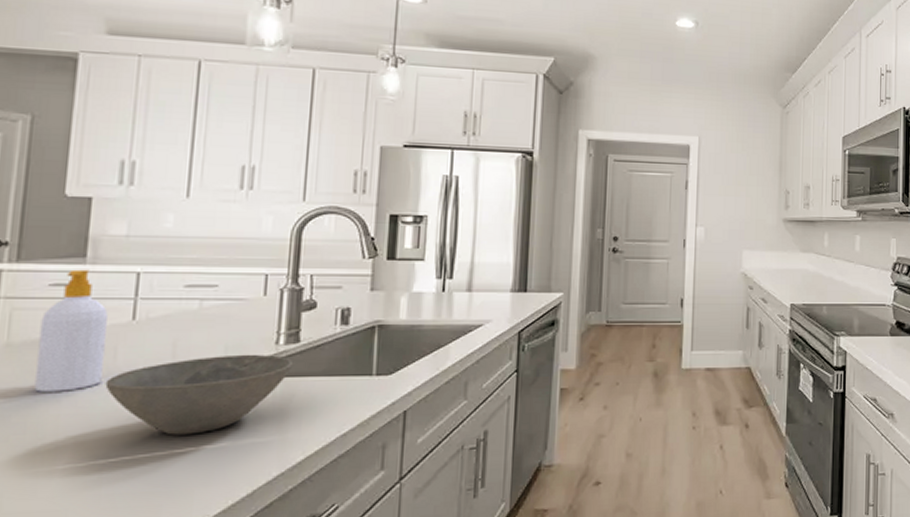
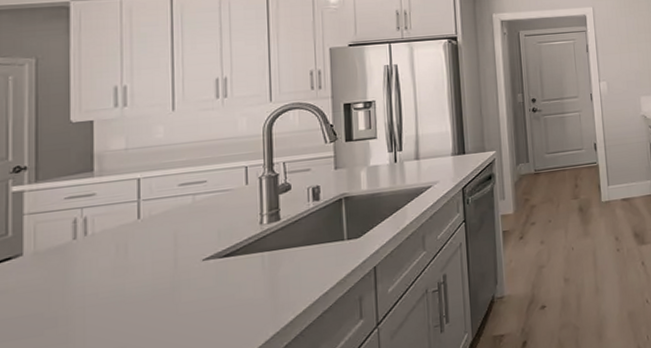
soap bottle: present [34,269,108,392] -> none [61,181,117,290]
bowl: present [105,354,294,435] -> none [120,233,277,313]

